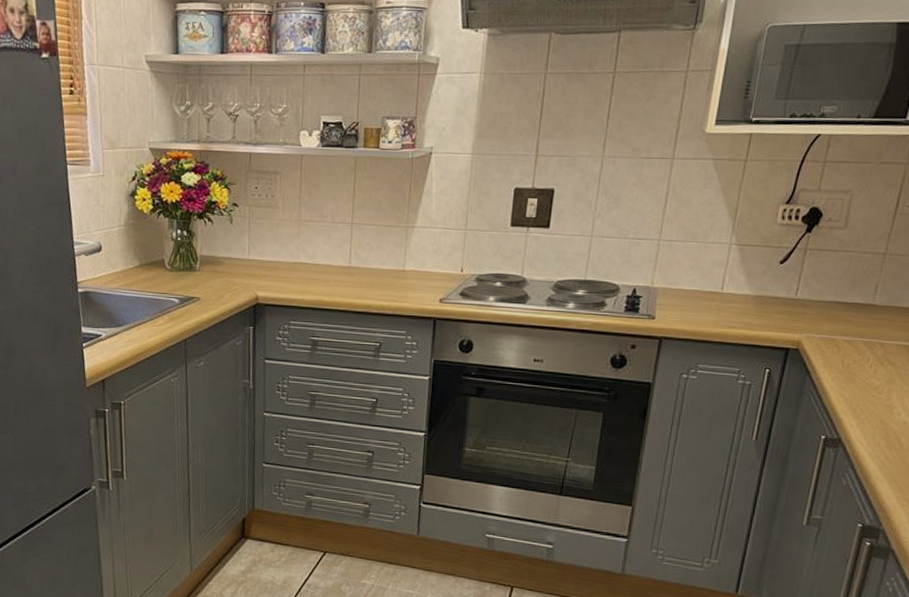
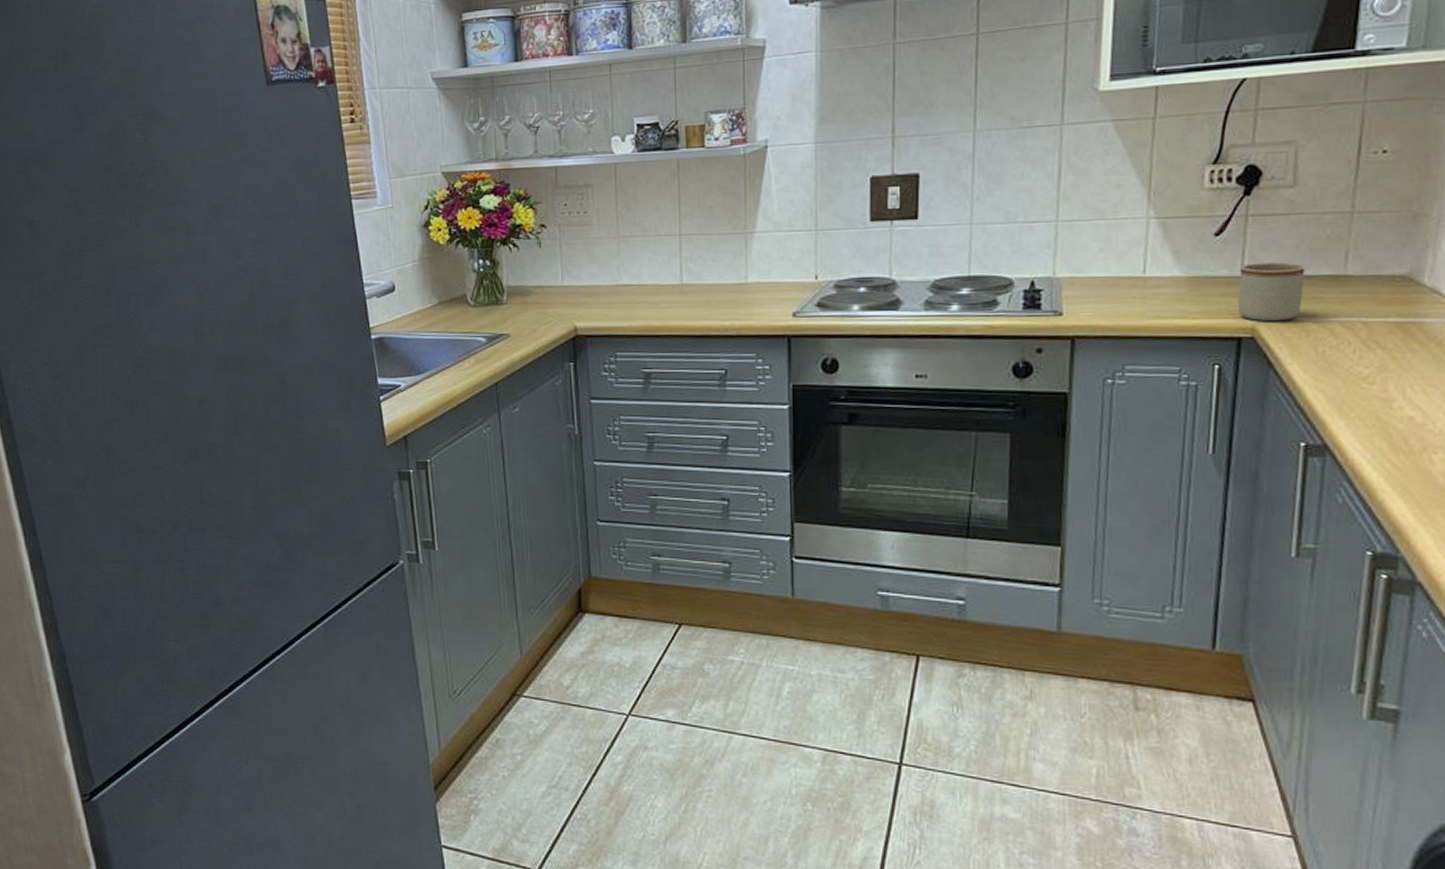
mug: none [790,289,844,338] -> present [1238,262,1305,322]

